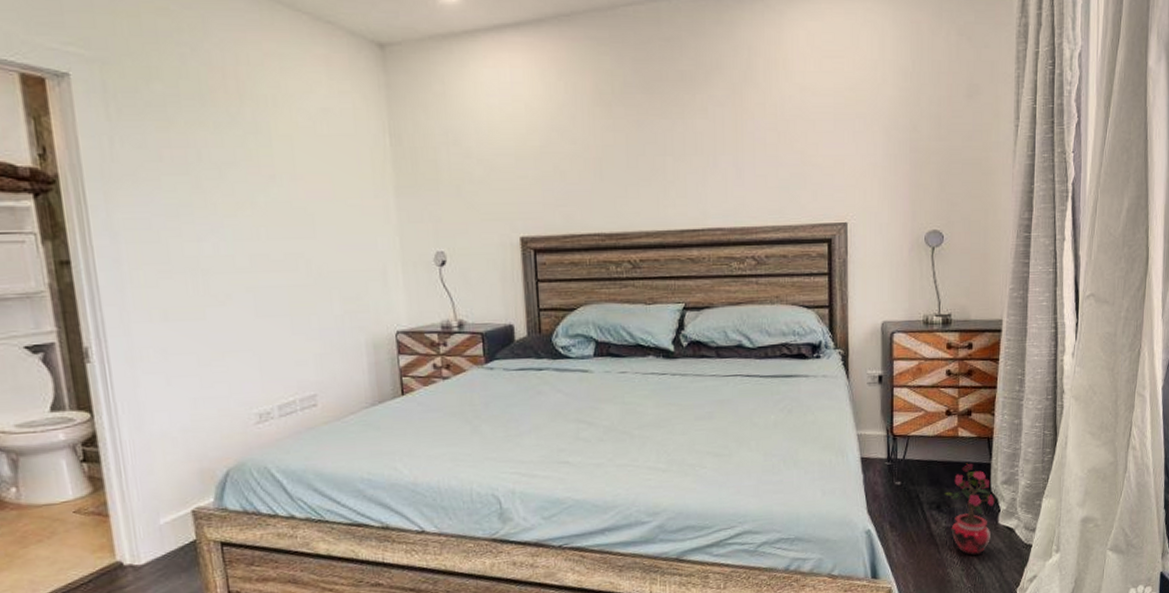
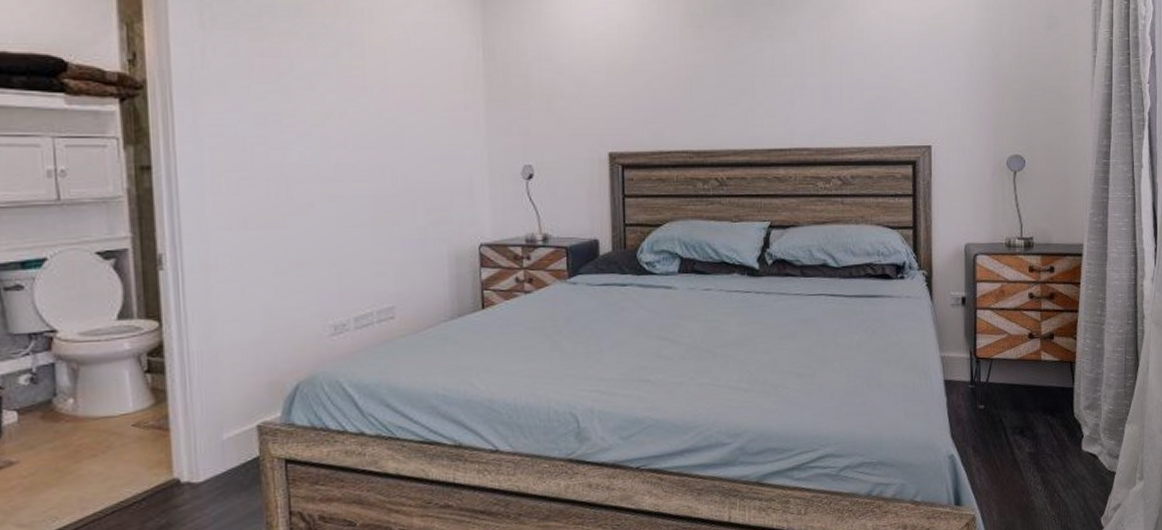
potted plant: present [944,463,995,555] -> none [1027,387,1078,482]

